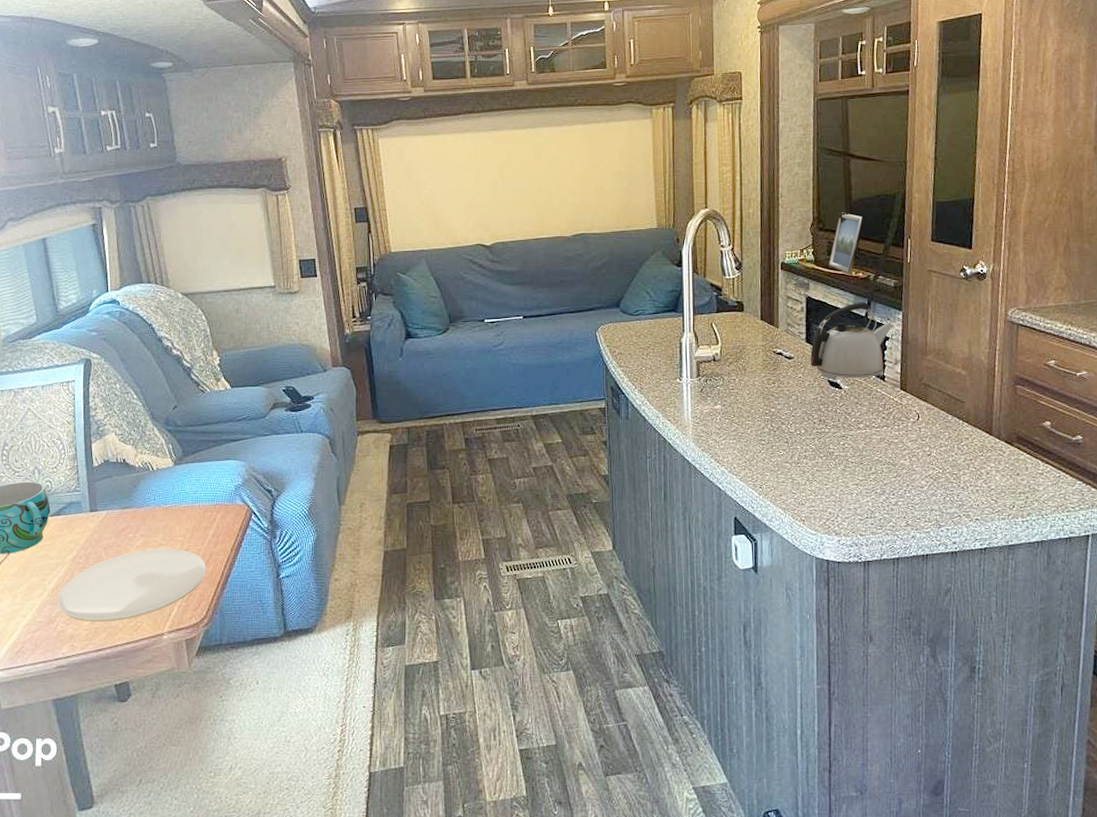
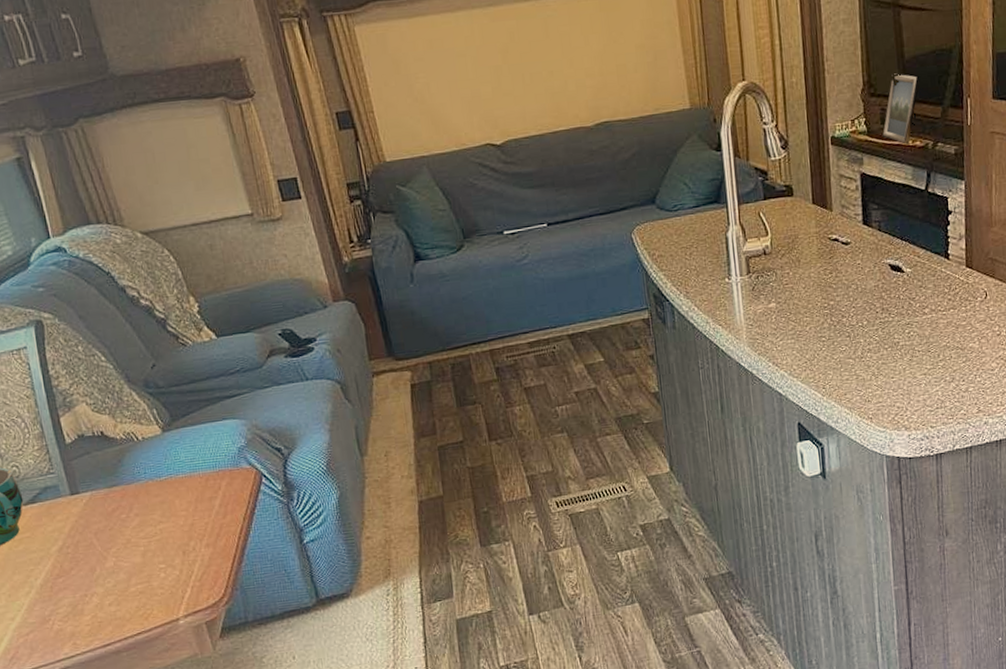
plate: present [57,549,206,622] -> none [48,524,218,617]
kettle: present [810,301,894,380] -> none [868,173,957,264]

